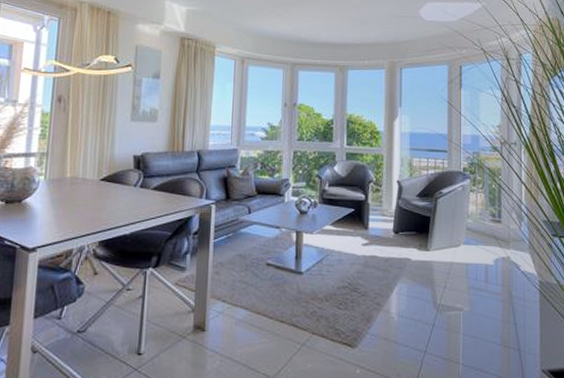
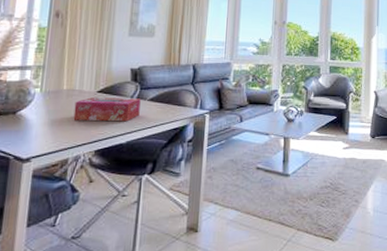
tissue box: none [77,186,144,212] -> present [73,97,141,122]

